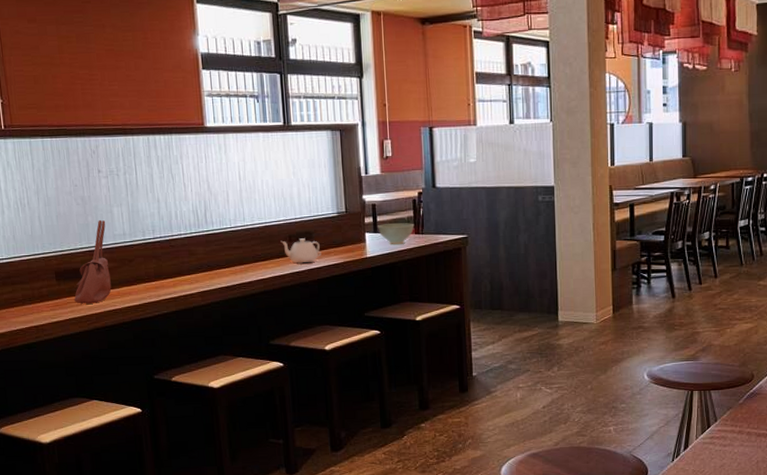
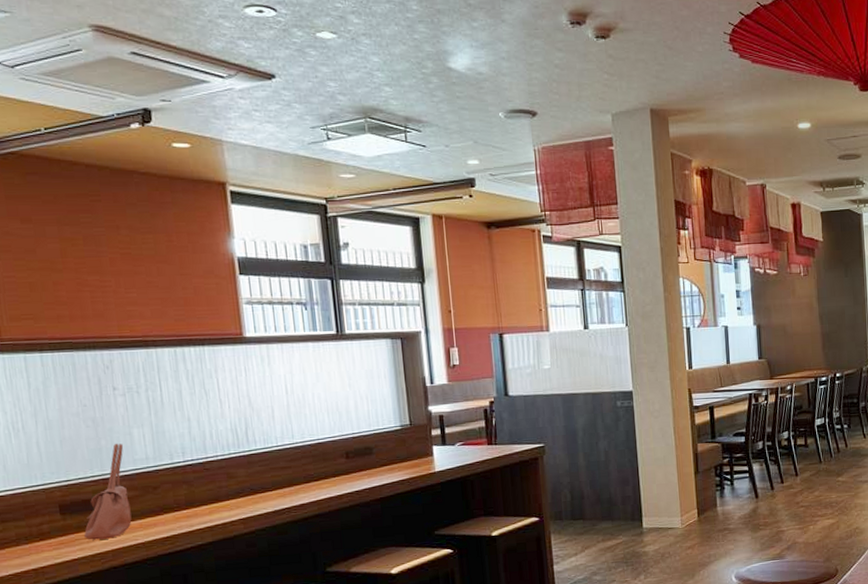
teapot: present [280,238,321,264] -> none [336,454,384,482]
bowl: present [377,223,415,245] -> none [445,433,487,458]

